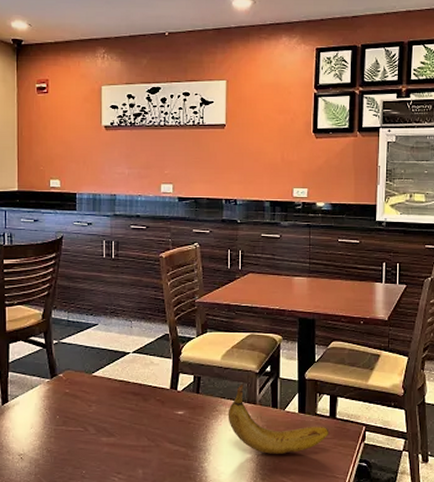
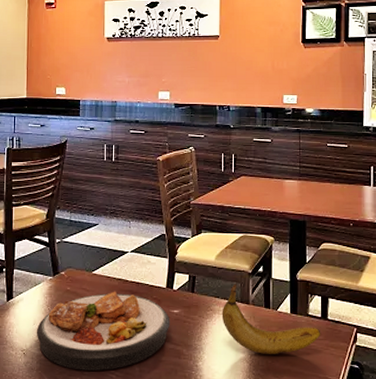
plate: none [33,393,175,474] -> present [36,291,171,371]

